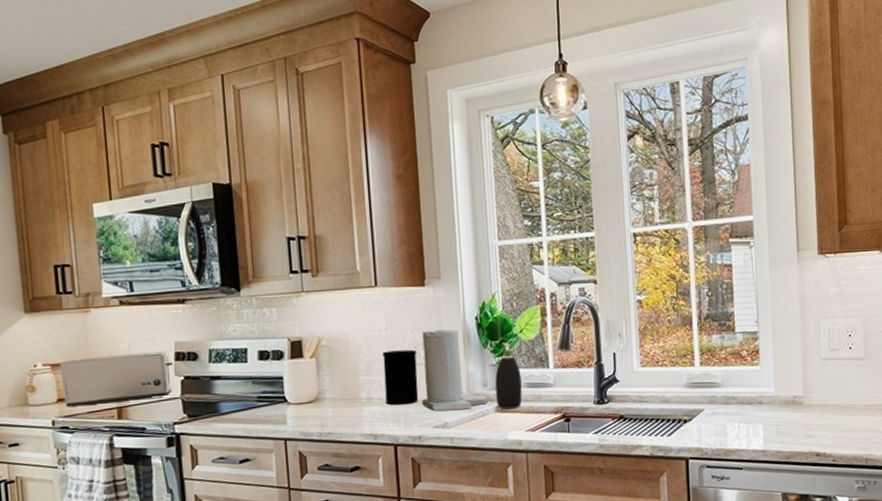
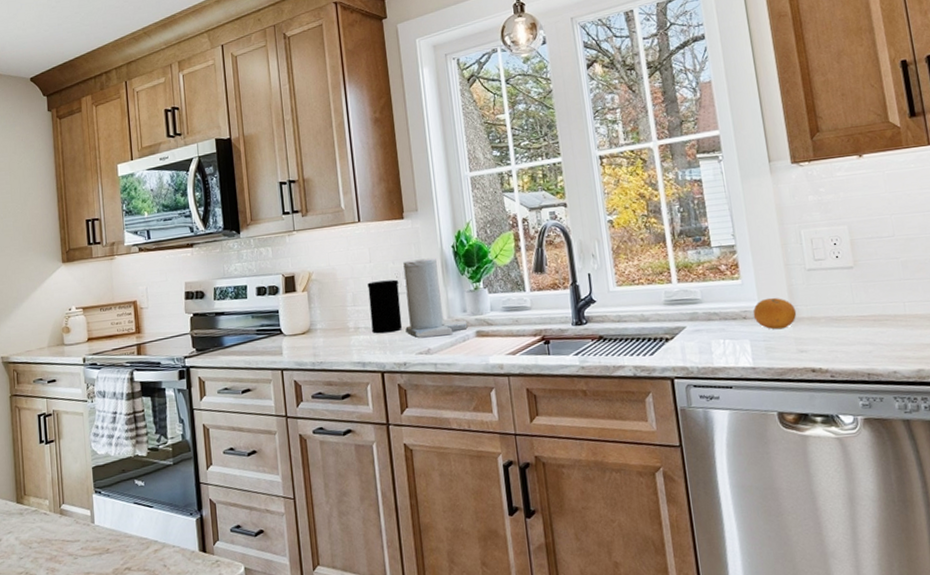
toaster: present [59,351,173,407] -> none [90,291,184,346]
soap dispenser: present [495,342,522,410] -> none [473,268,501,334]
fruit: none [768,384,809,415] -> present [753,297,797,330]

